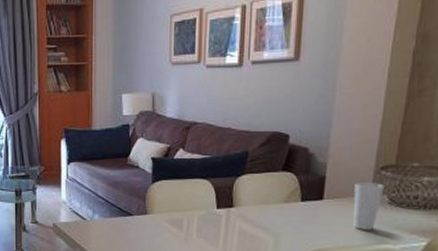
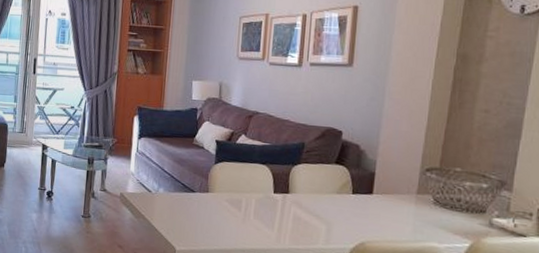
cup: present [353,181,385,230] -> none [400,180,430,227]

